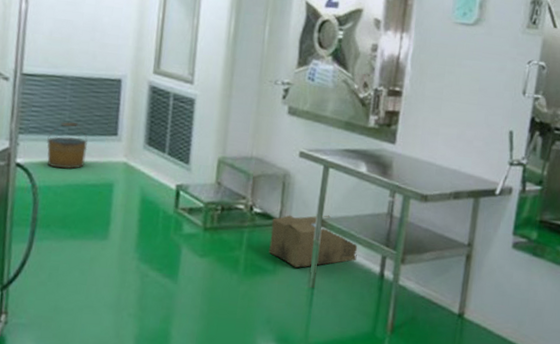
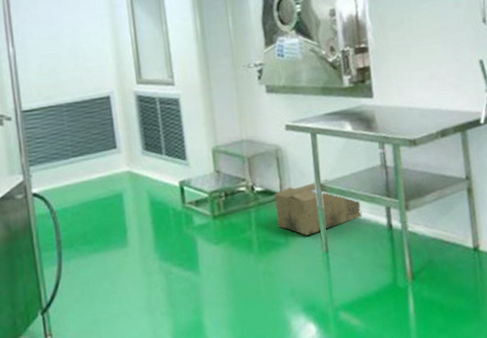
bucket: present [46,122,88,170] -> none [54,145,93,190]

